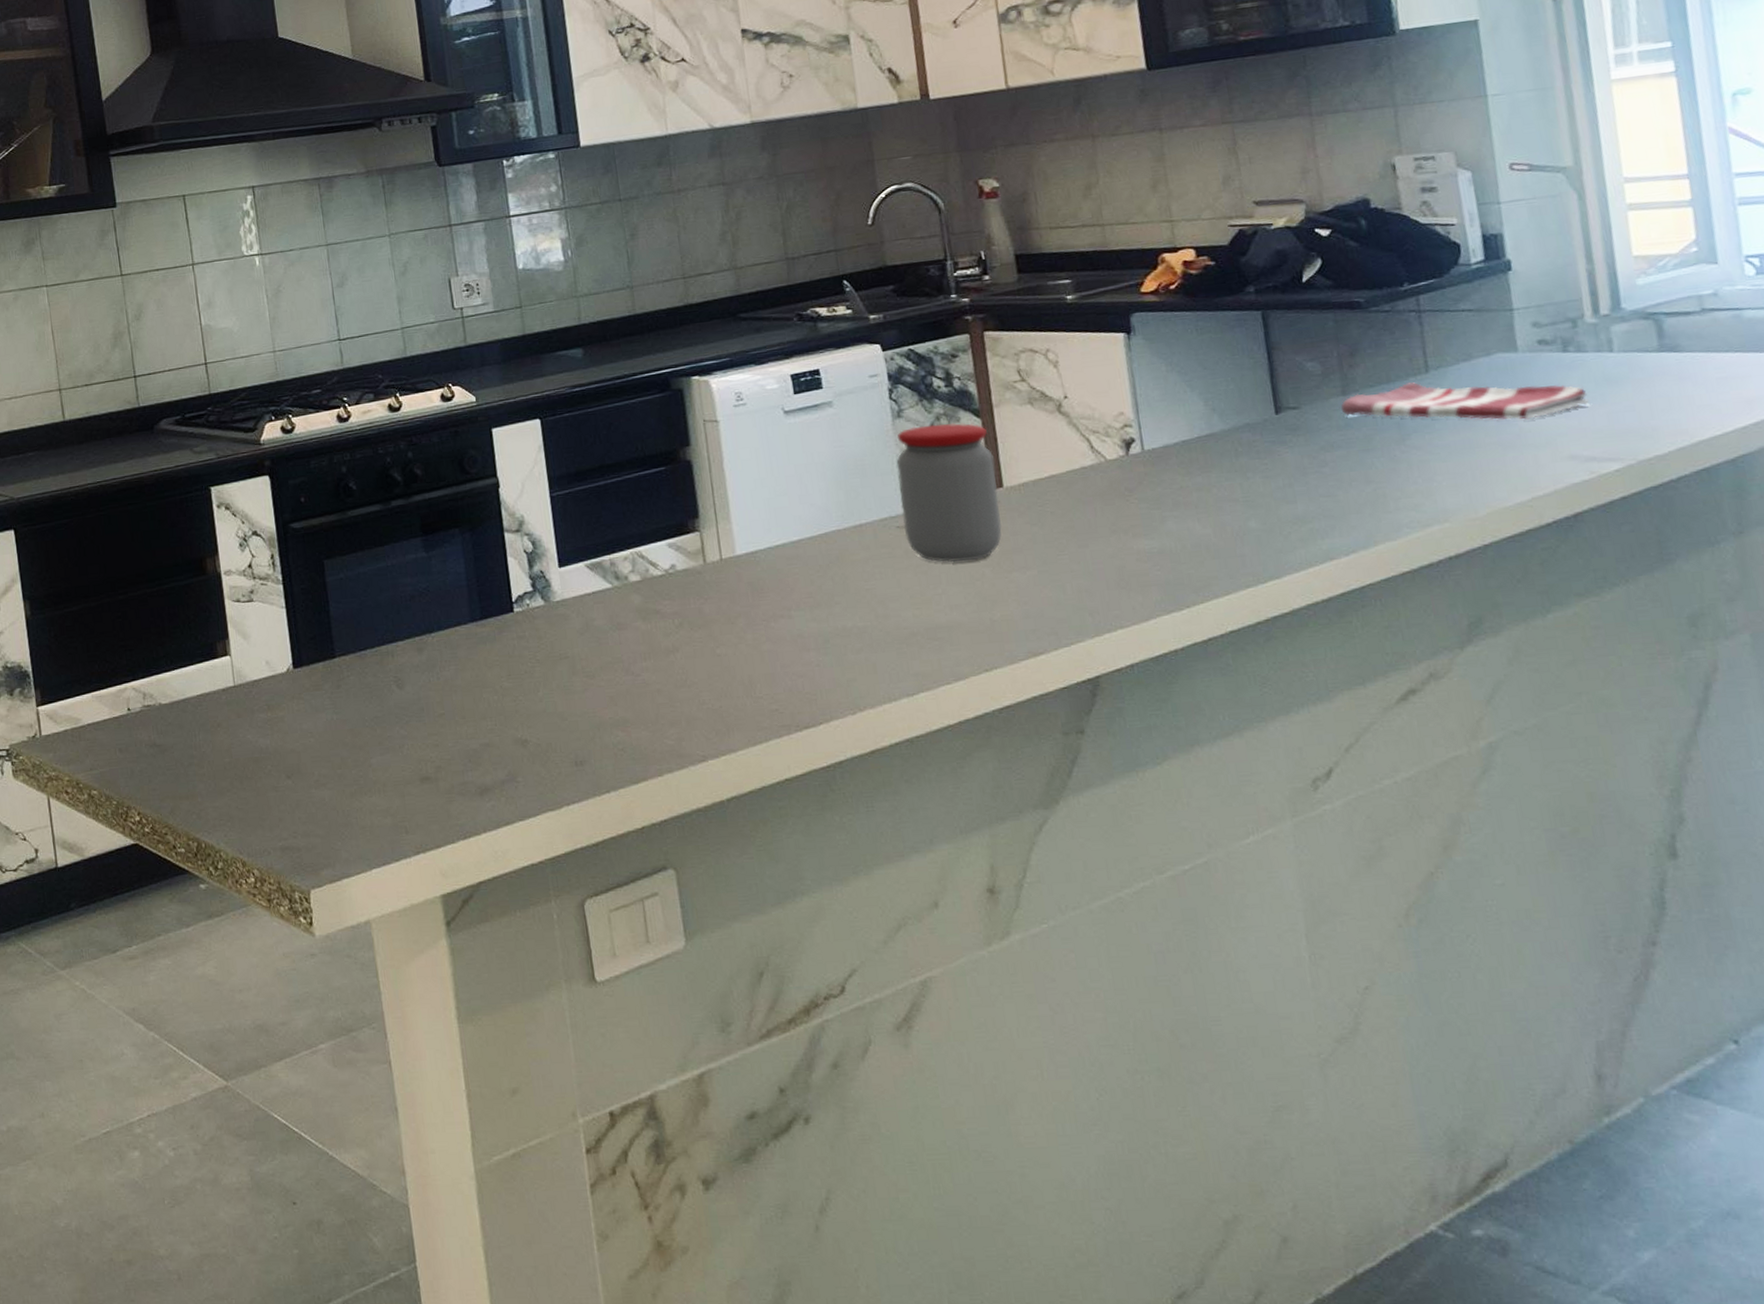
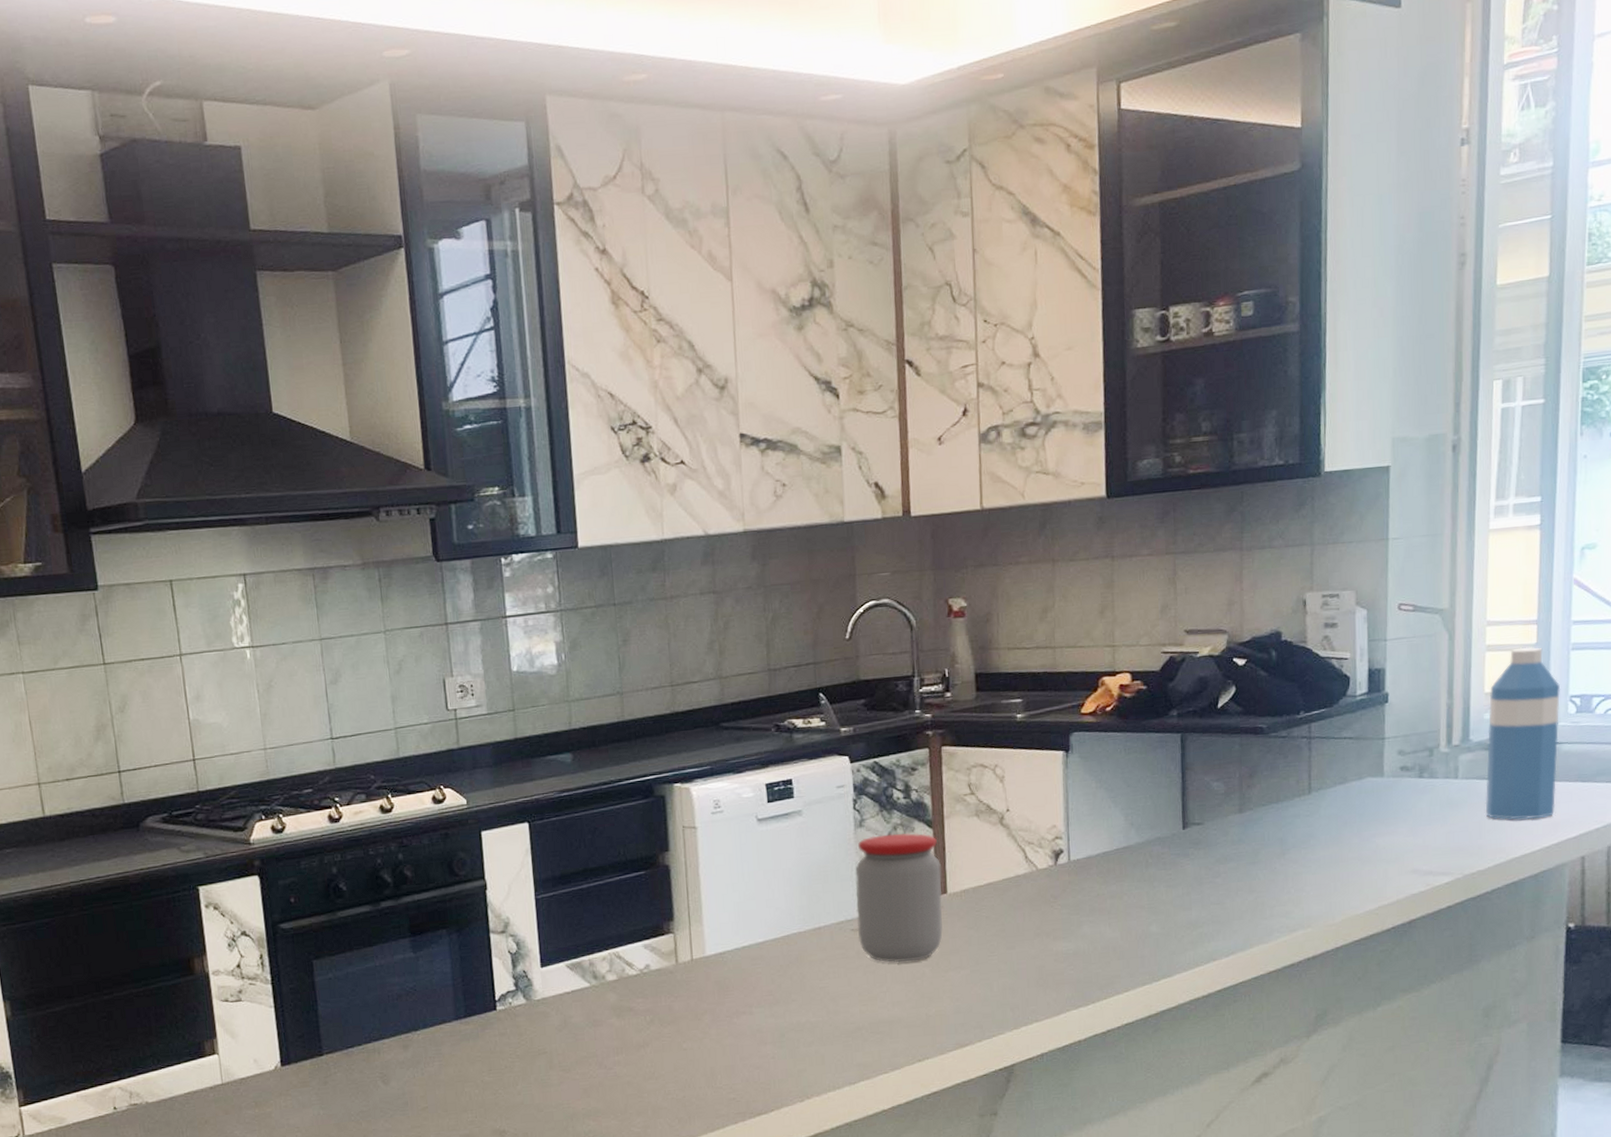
dish towel: present [1340,382,1589,420] -> none [1236,802,1433,837]
water bottle: none [1639,204,1747,397] -> present [1485,647,1561,820]

